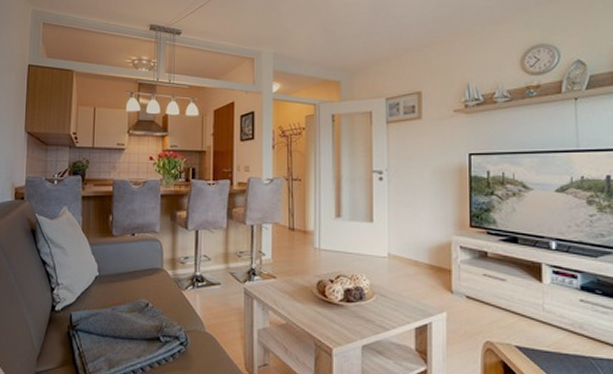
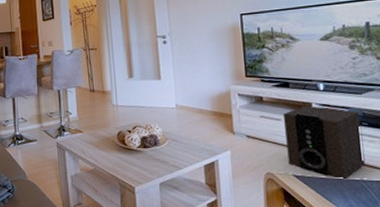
speaker: none [508,265,596,356] -> present [282,105,365,180]

